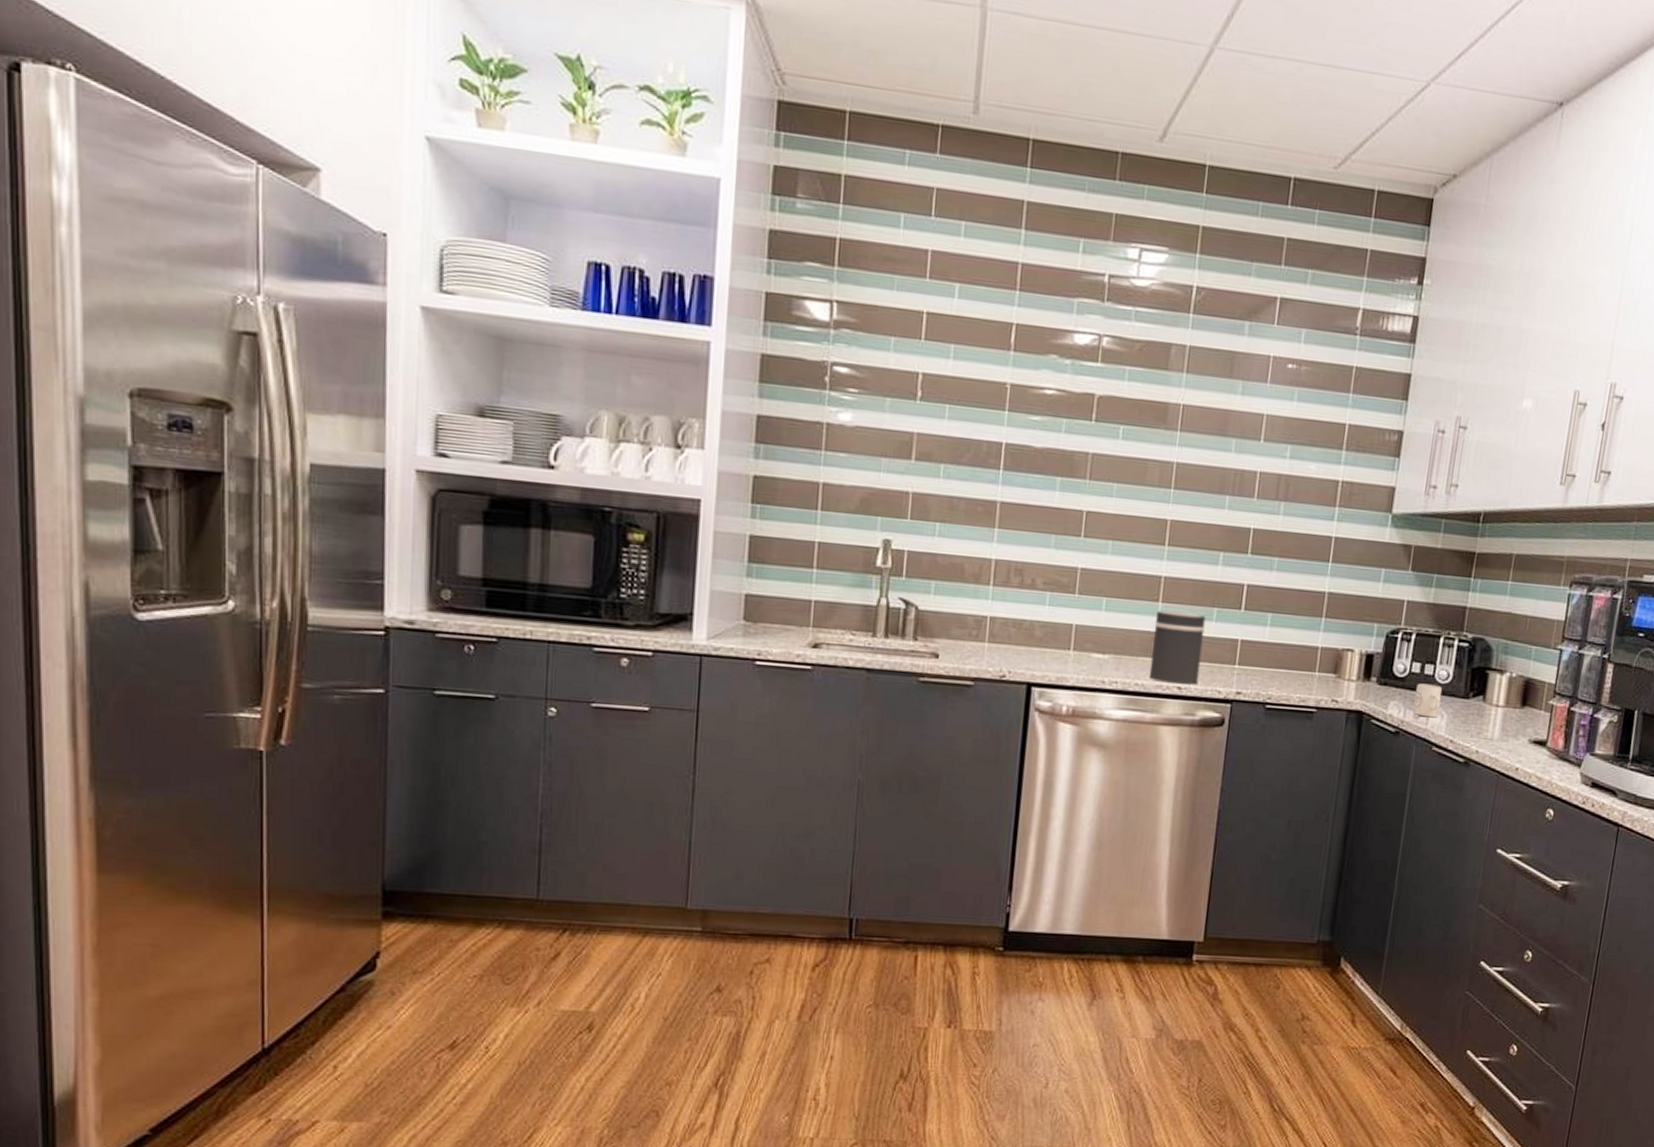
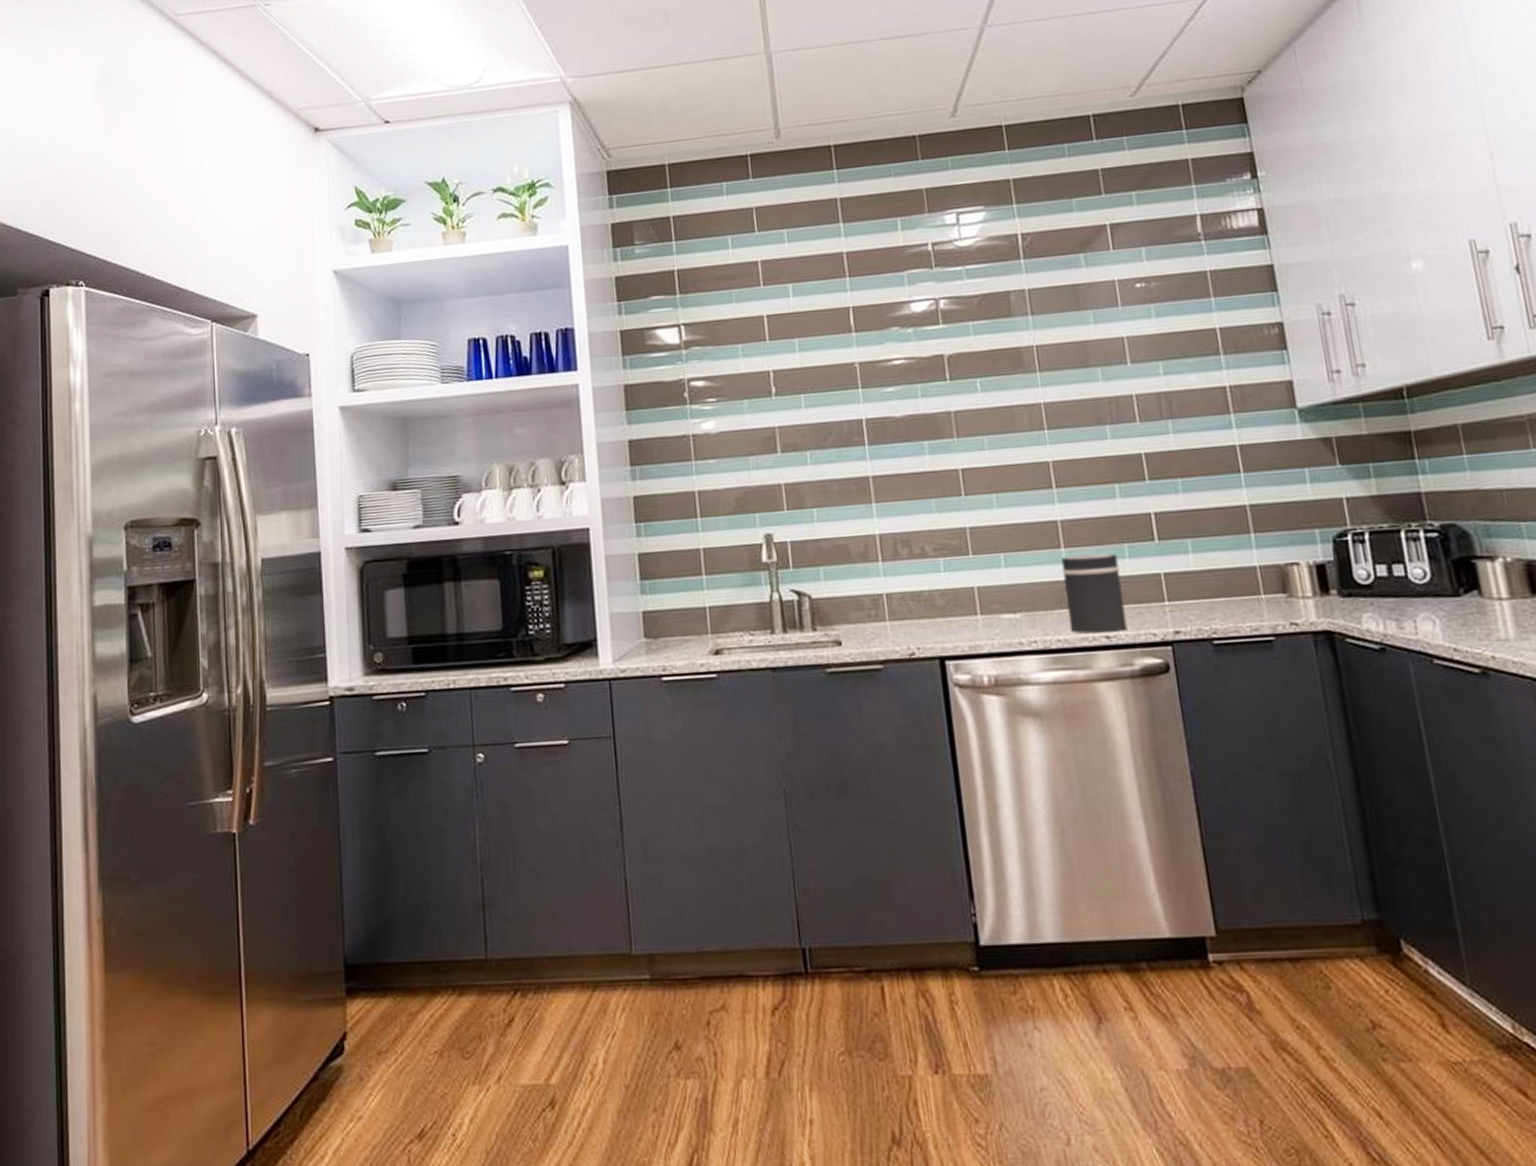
mug: present [1413,683,1442,718] -> none [1389,586,1428,626]

